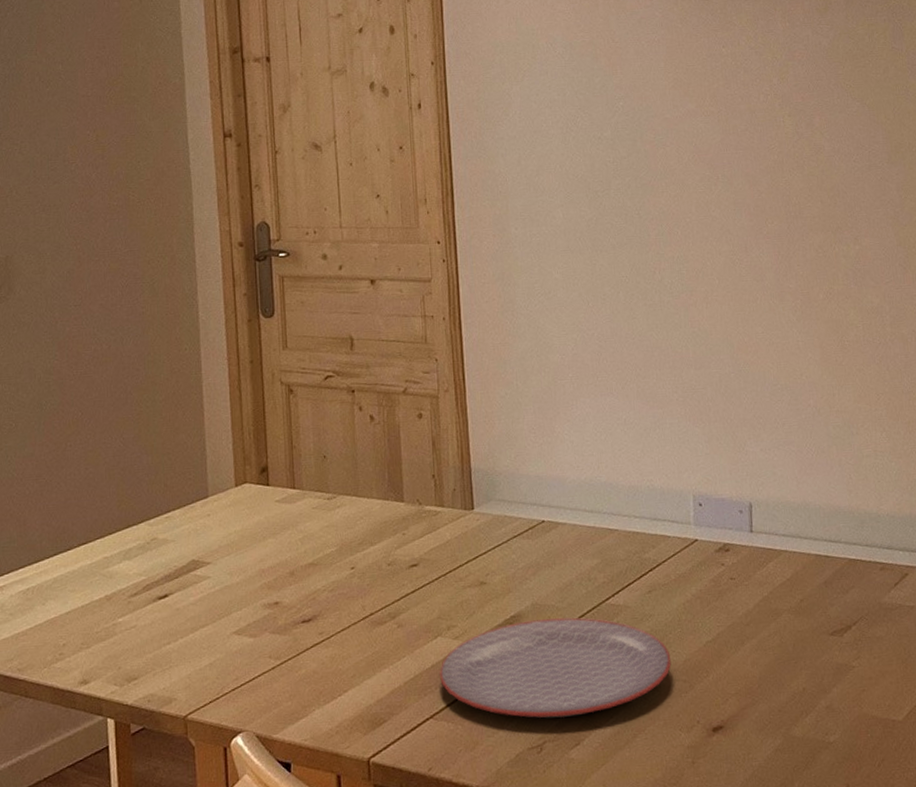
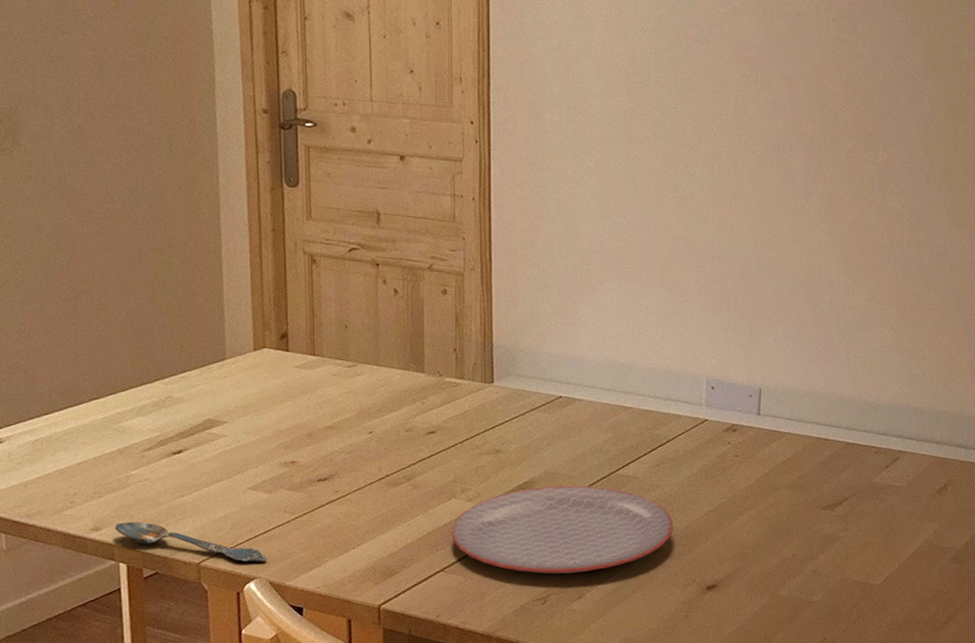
spoon: none [103,673,254,714] -> present [115,521,268,562]

